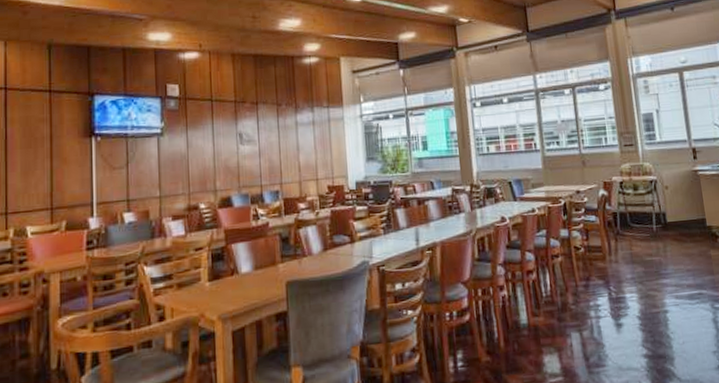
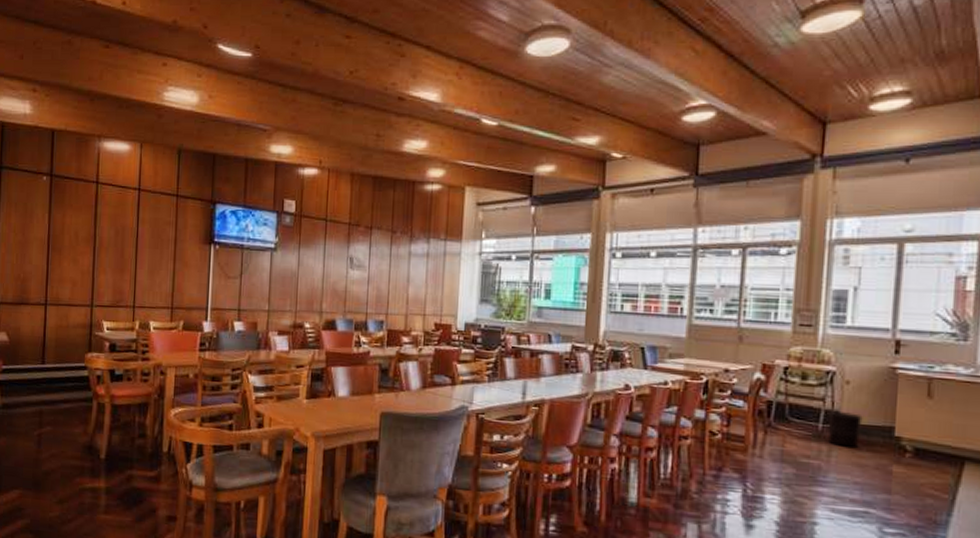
waste bin: none [658,212,685,243] -> present [827,411,863,449]

